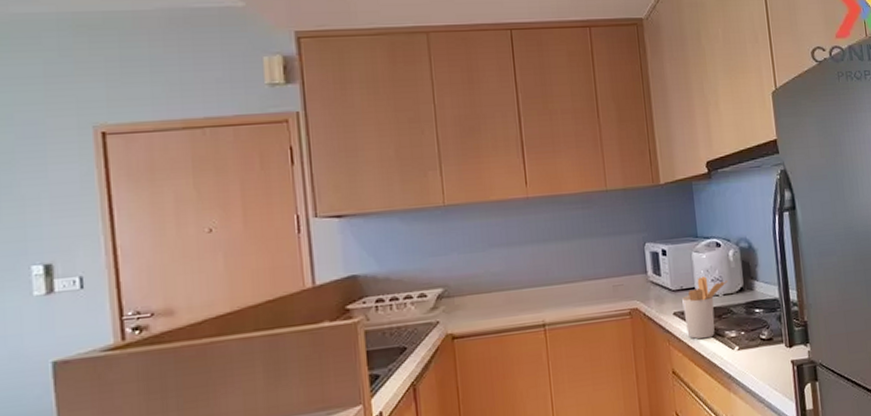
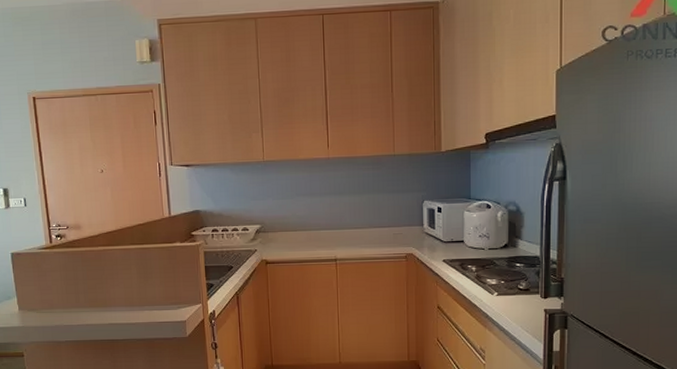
utensil holder: present [682,276,727,339] -> none [452,232,493,284]

